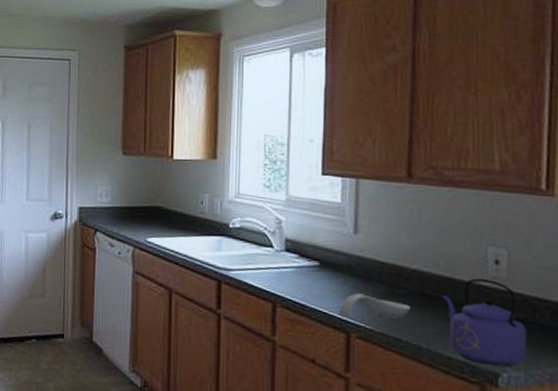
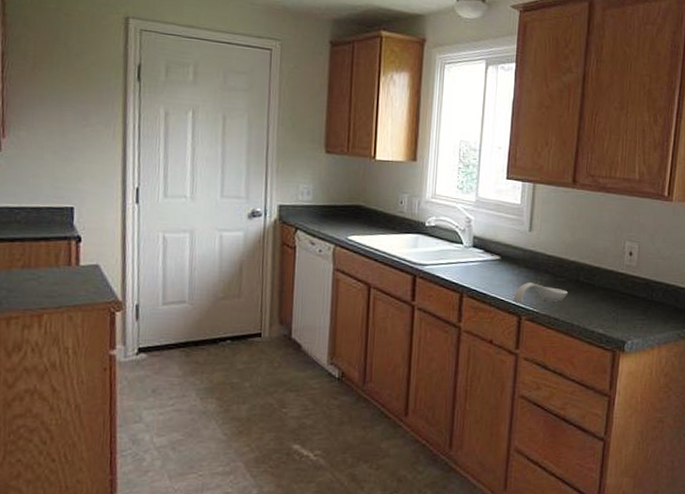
kettle: present [442,278,527,367] -> none [591,266,647,336]

